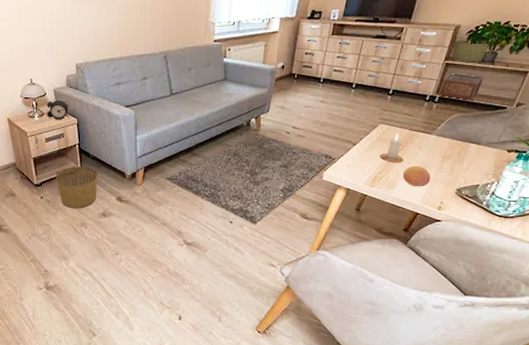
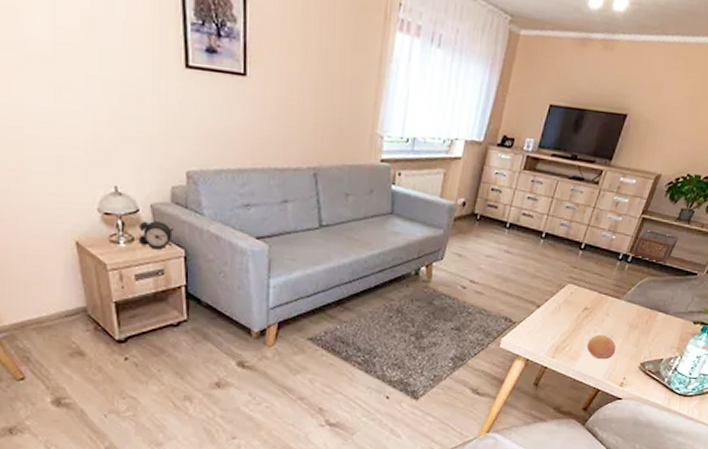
basket: present [55,166,98,209] -> none [148,317,212,376]
candle: present [380,133,403,163] -> none [565,295,589,331]
basket: present [450,40,490,62] -> none [648,192,688,220]

